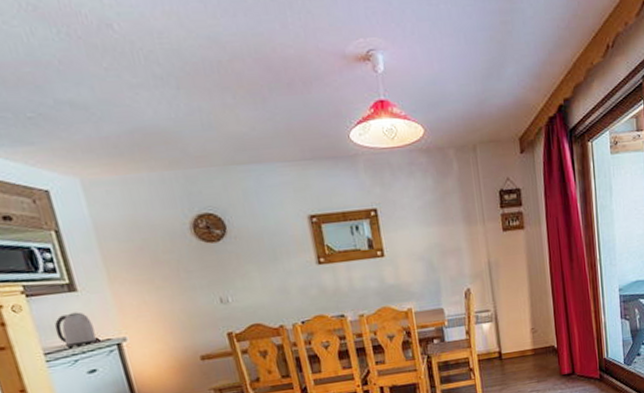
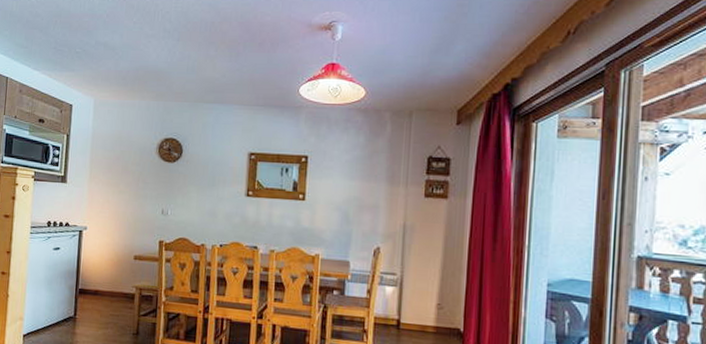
kettle: present [54,311,97,348] -> none [43,199,69,227]

